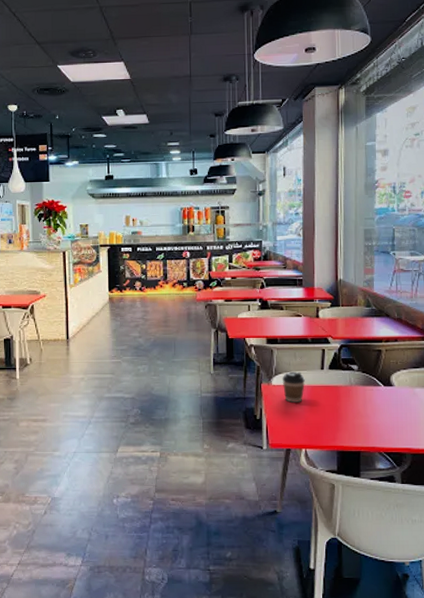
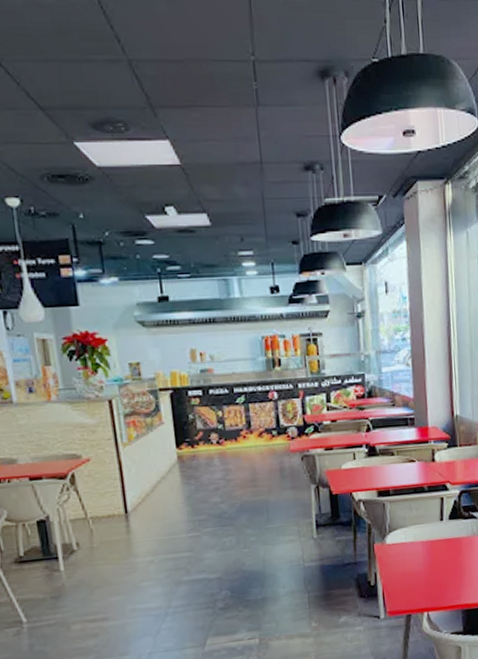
coffee cup: present [282,371,306,402] -> none [397,526,424,562]

